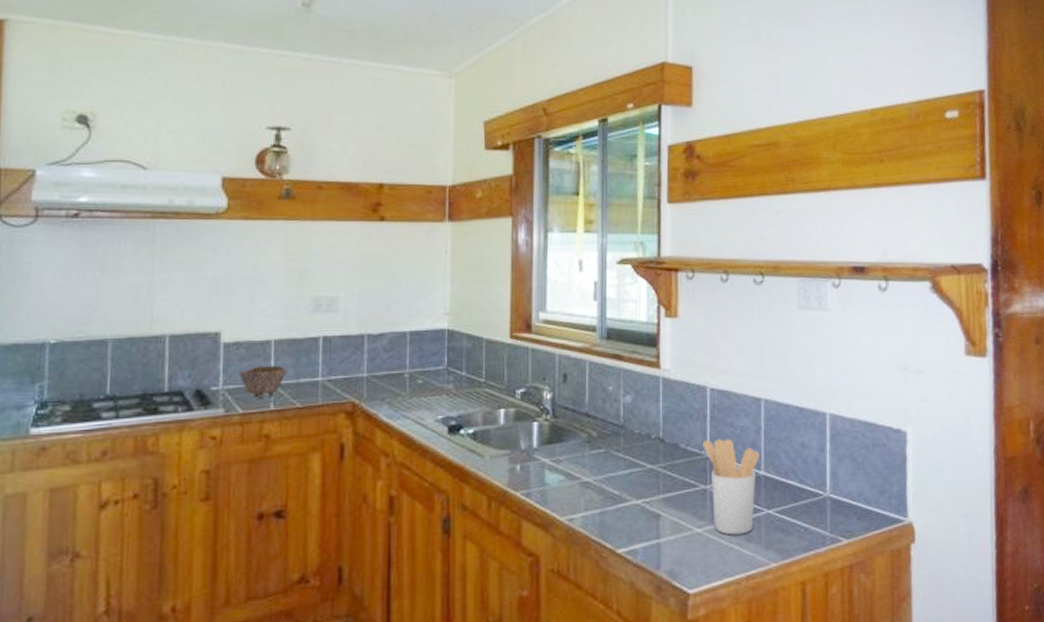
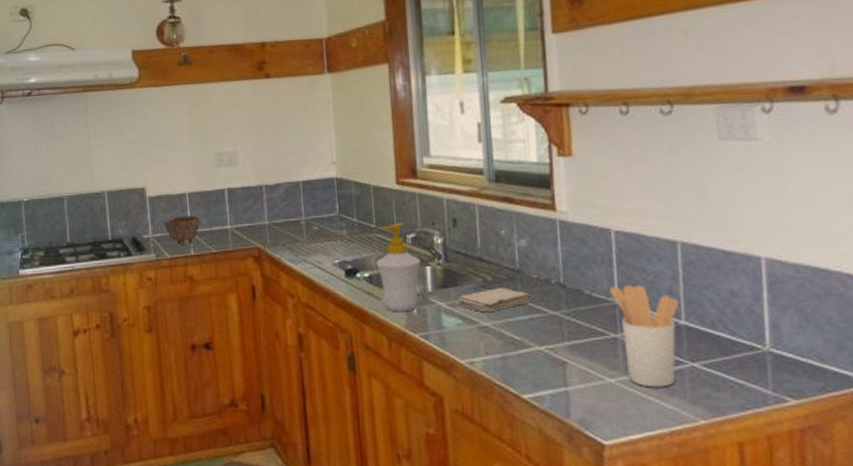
soap bottle: none [481,377,529,470] -> present [375,223,421,312]
washcloth: none [563,443,634,468] -> present [458,288,533,313]

